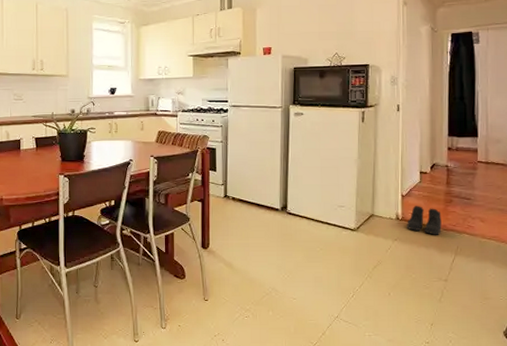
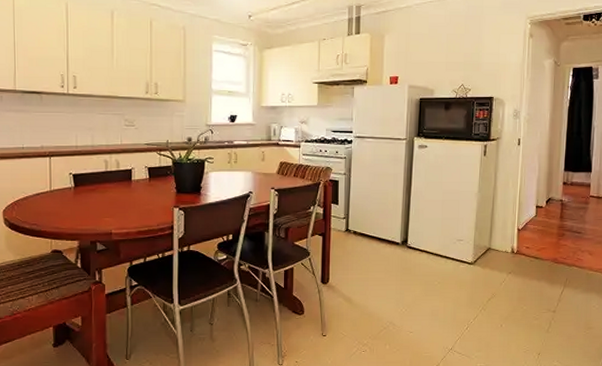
boots: present [407,206,442,235] -> none [521,239,554,268]

